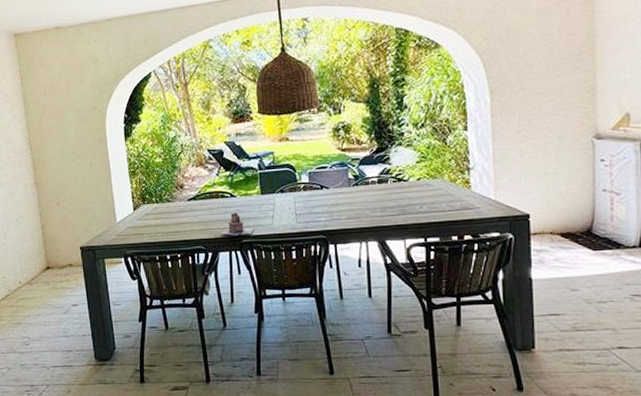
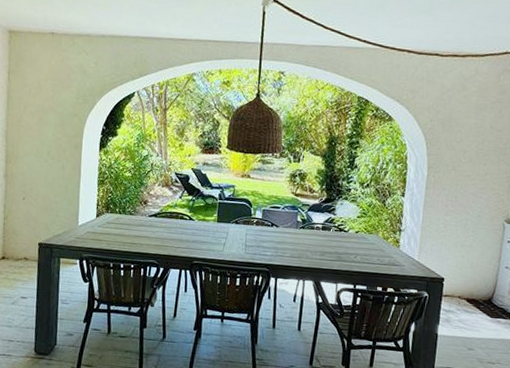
teapot: present [220,212,254,236] -> none [174,234,206,258]

